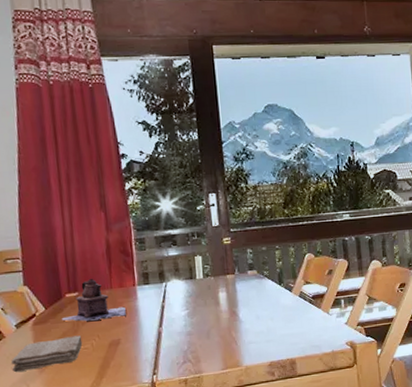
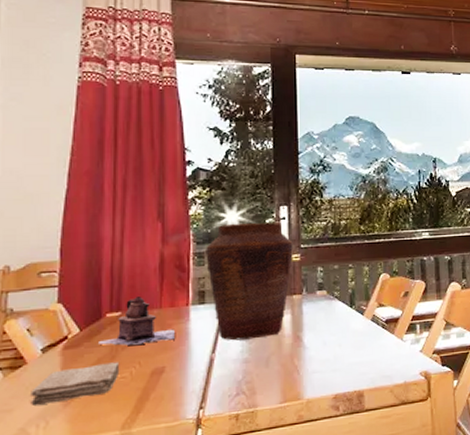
vase: none [144,209,225,316] -> present [204,222,294,341]

